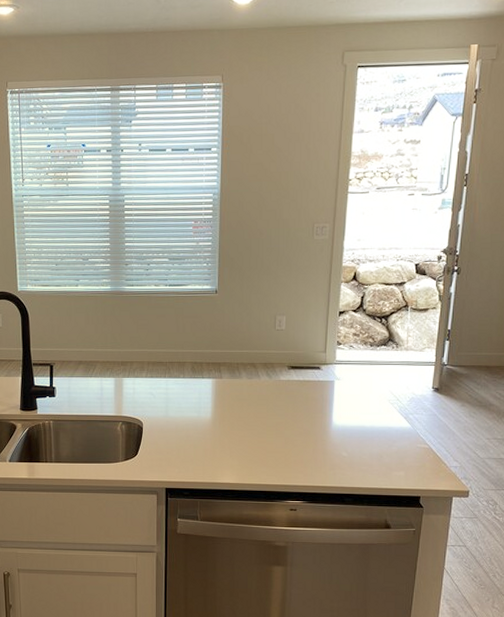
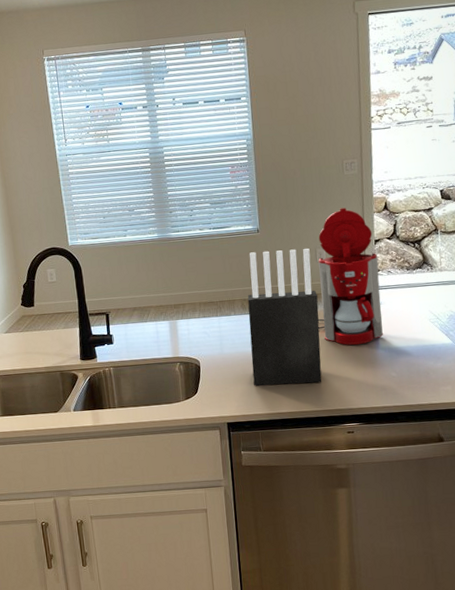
knife block: none [197,313,272,455] -> present [247,248,322,386]
coffee maker: none [270,274,341,419] -> present [317,207,384,345]

